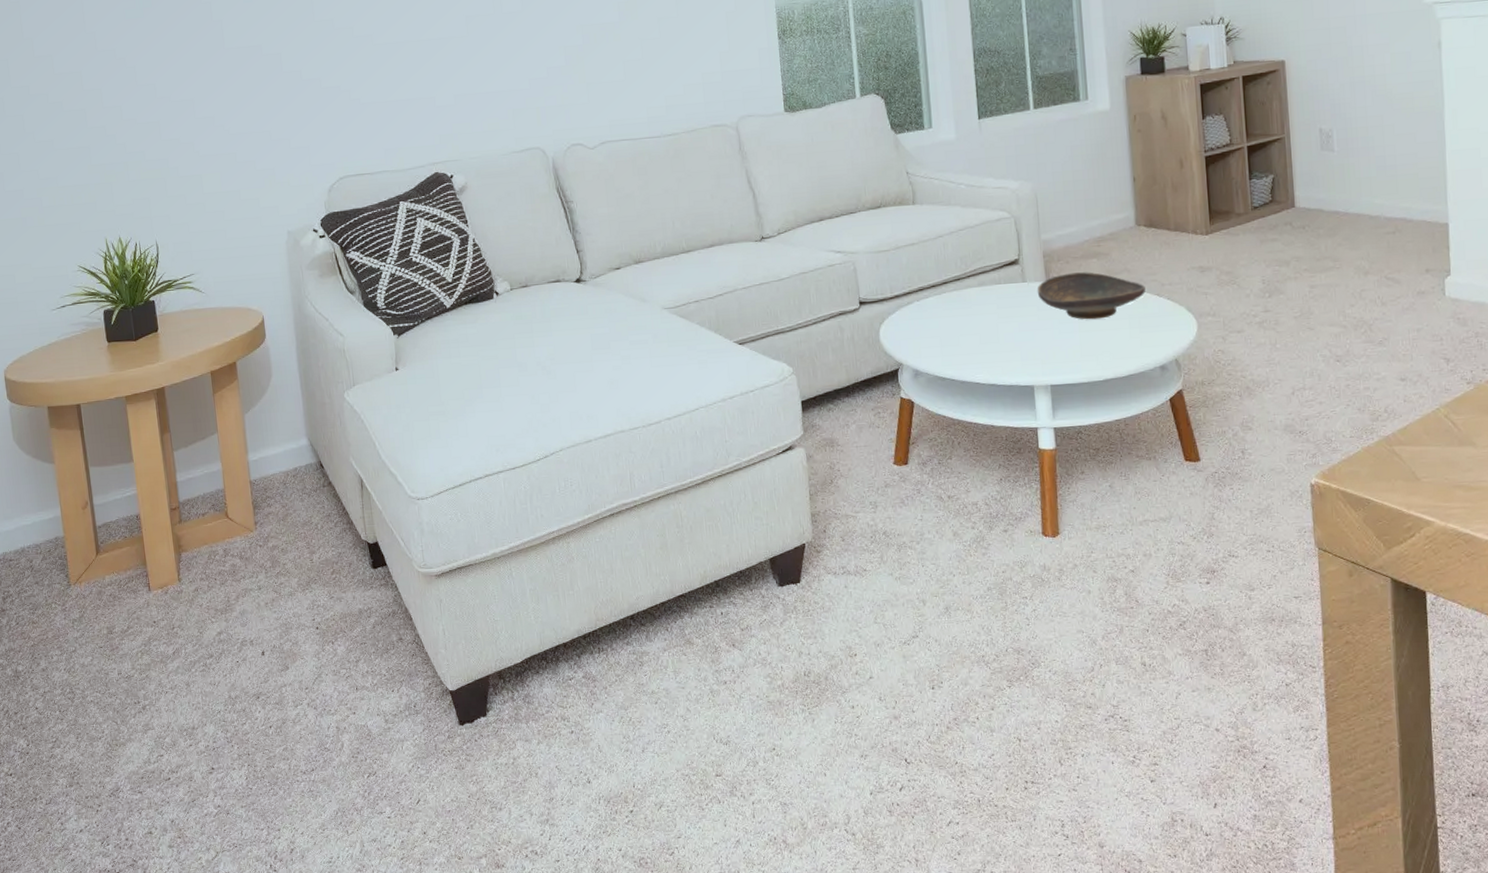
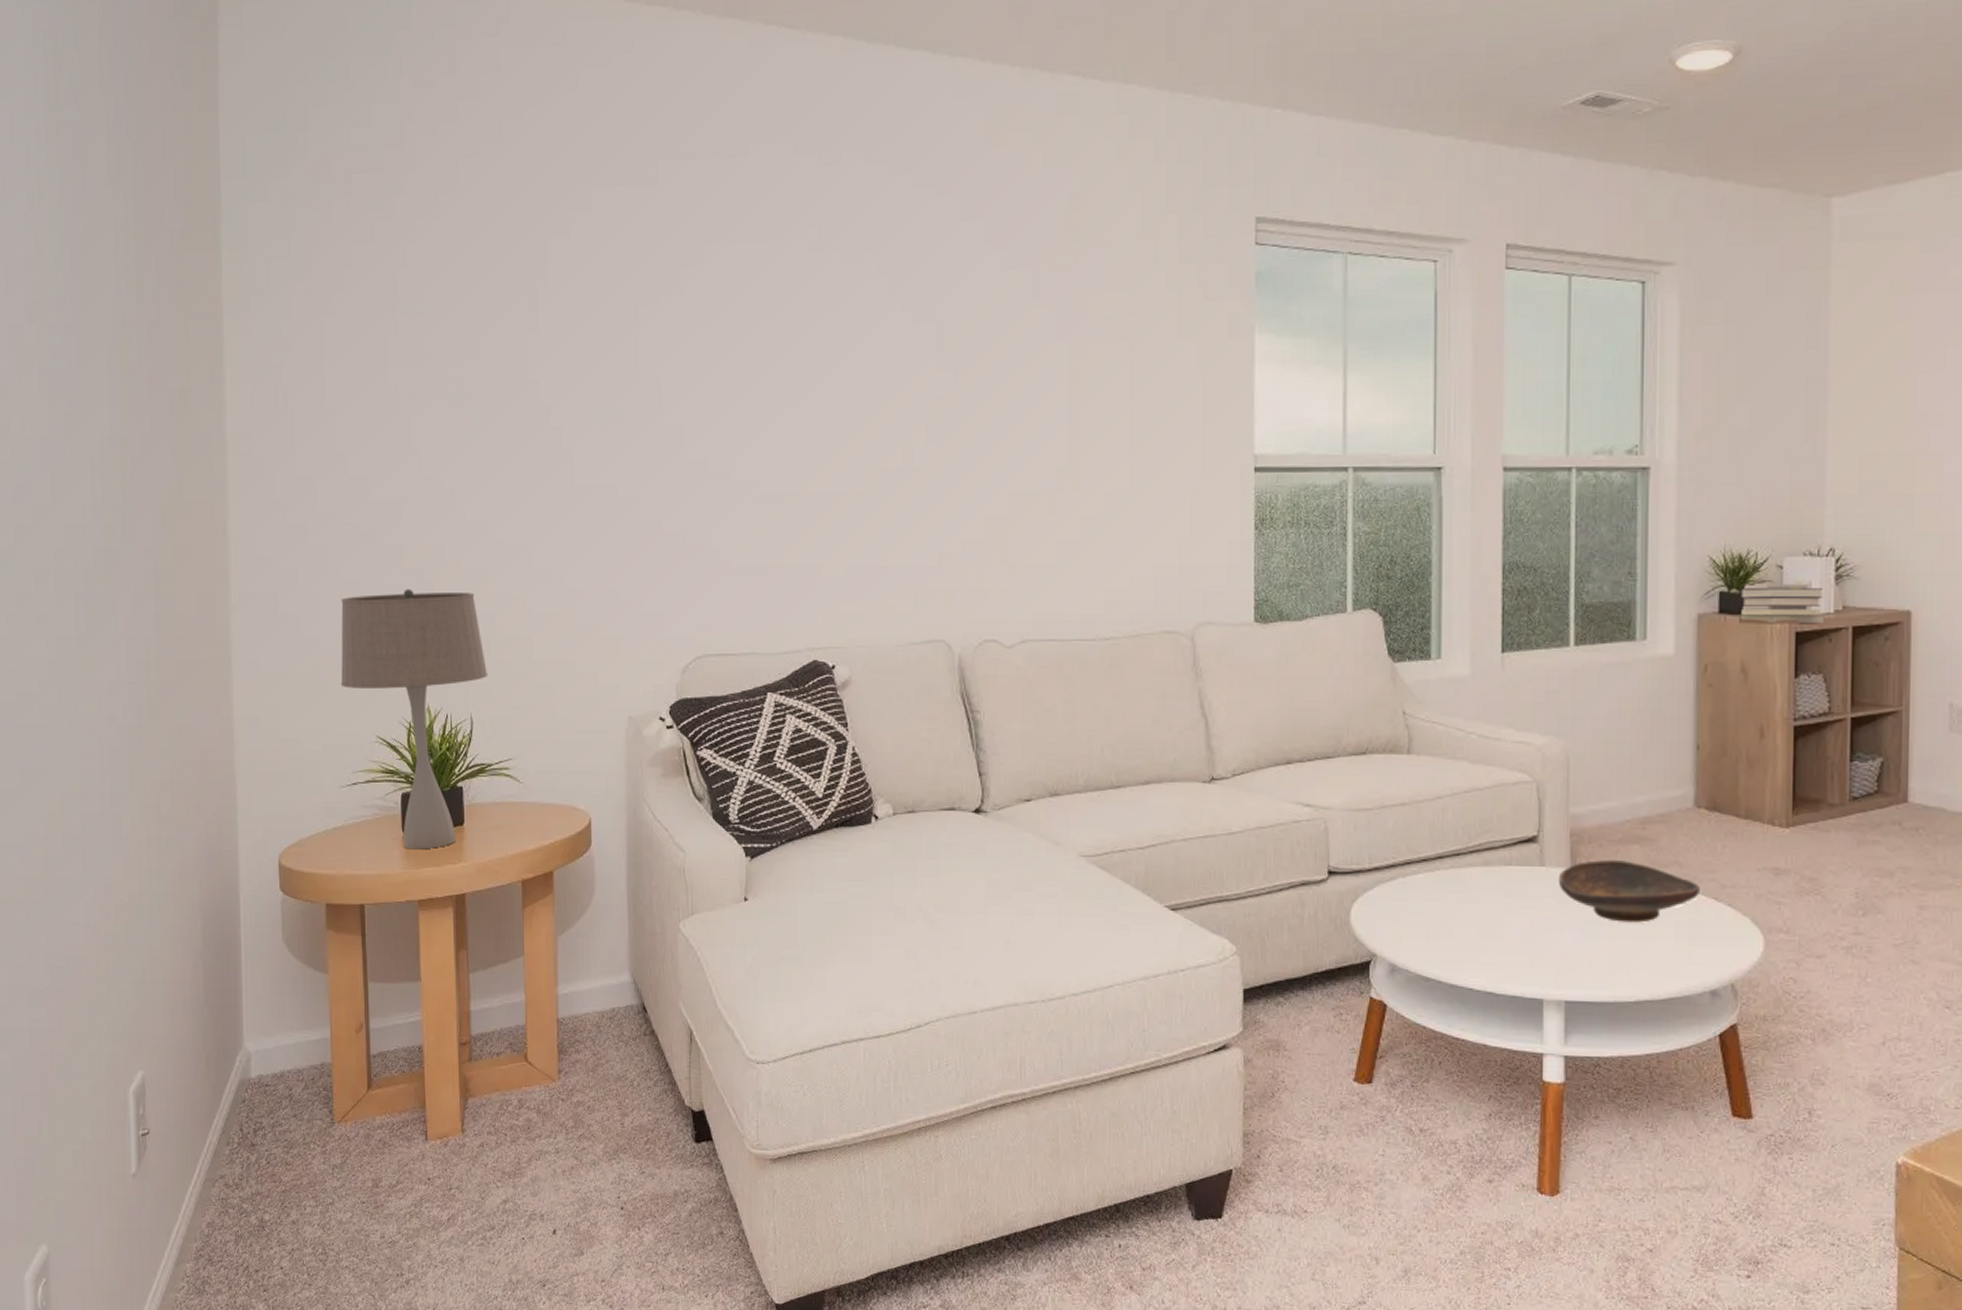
table lamp: none [38,142,168,356] -> present [340,588,488,850]
books: none [1155,46,1221,82] -> present [1739,583,1825,624]

